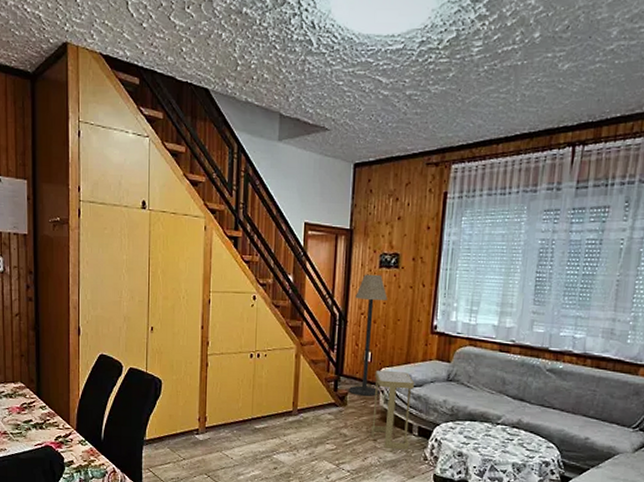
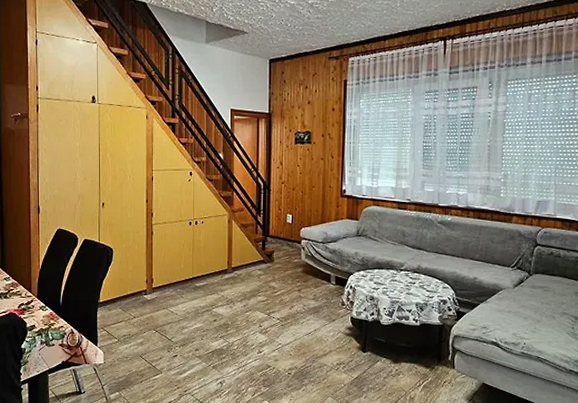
floor lamp: present [349,274,388,396] -> none [275,149,303,253]
side table: present [370,371,414,450] -> none [295,231,330,298]

